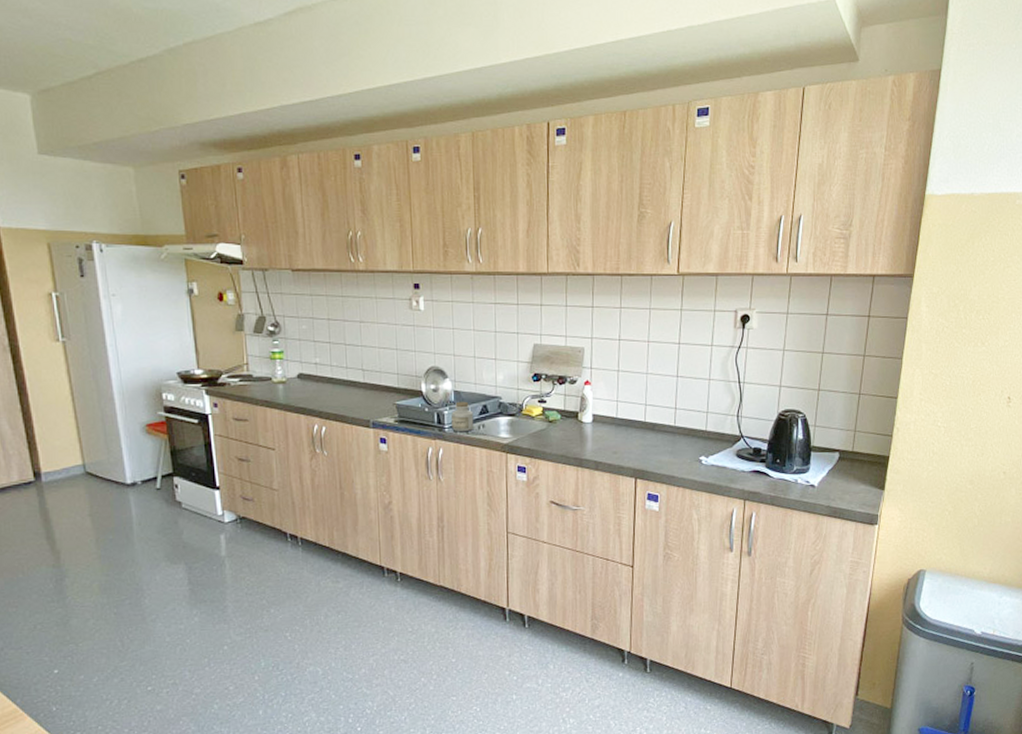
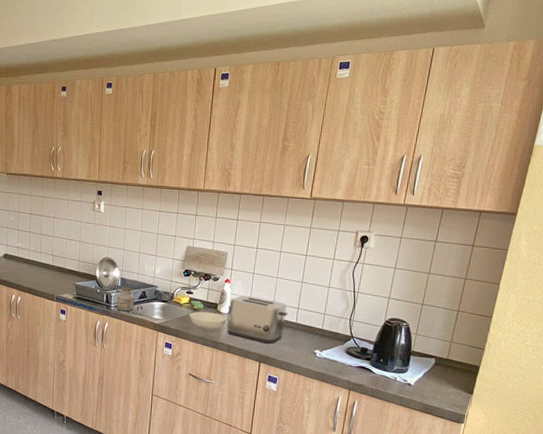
bowl: none [544,423,591,447] -> present [189,311,227,332]
toaster: none [592,399,664,456] -> present [227,296,288,345]

